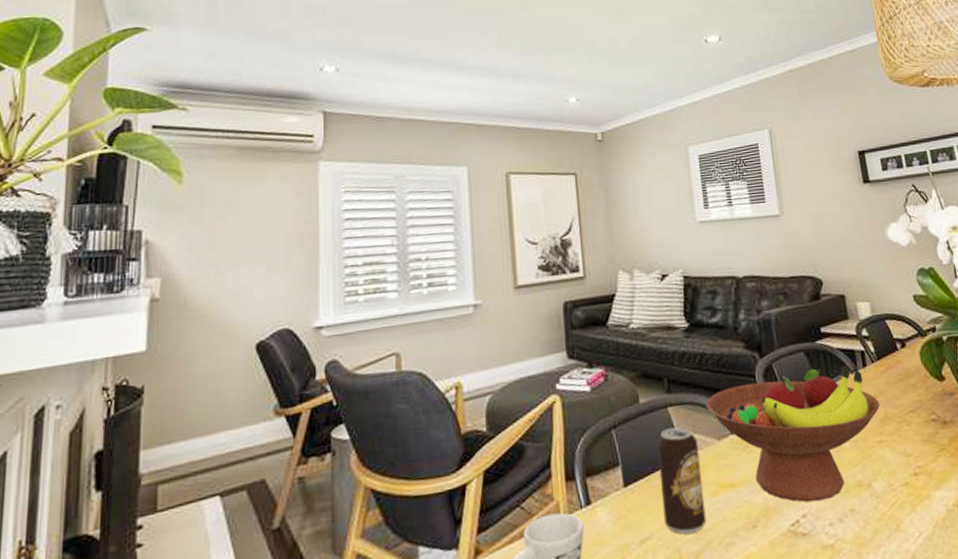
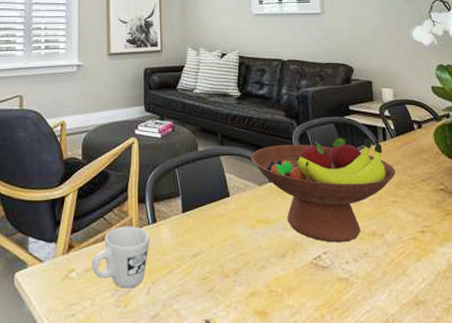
beverage can: present [656,427,707,535] -> none [209,172,245,254]

